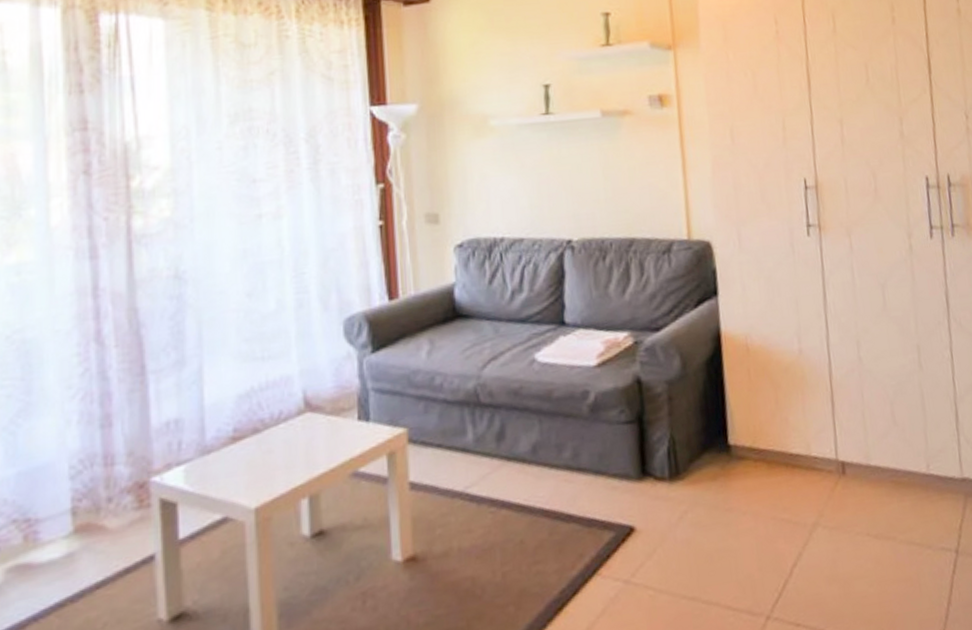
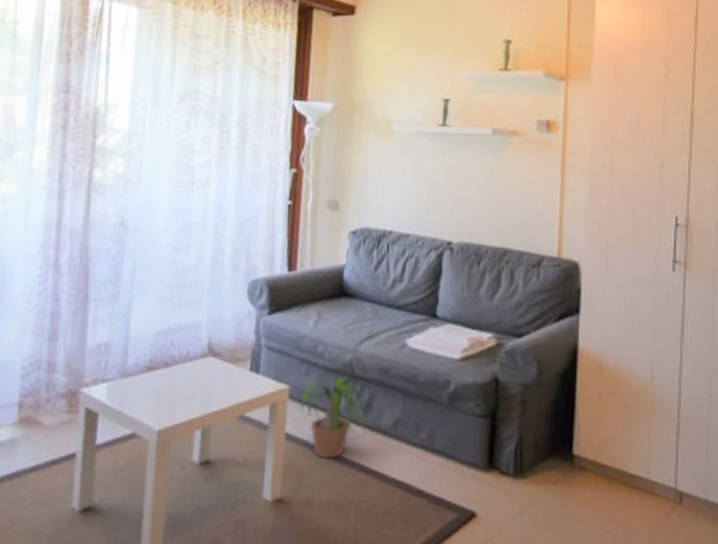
potted plant: none [413,406,497,503] -> present [291,377,363,460]

